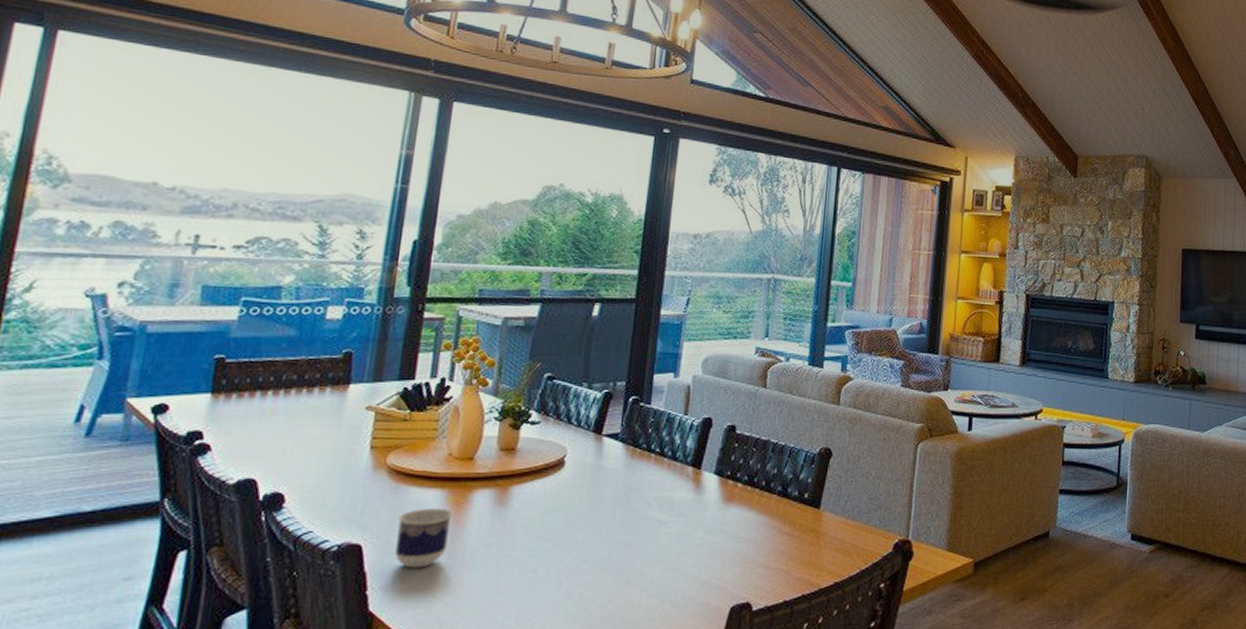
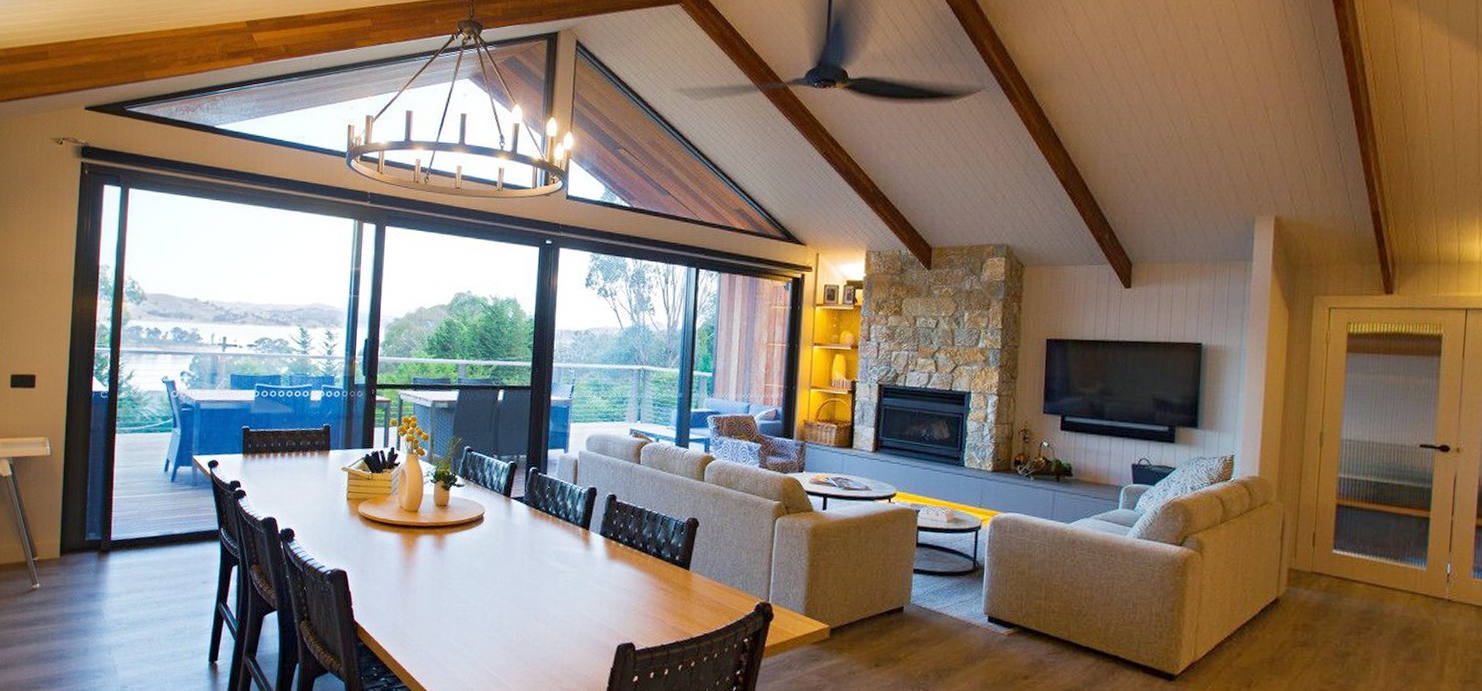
cup: present [395,508,452,569] -> none [369,547,406,592]

